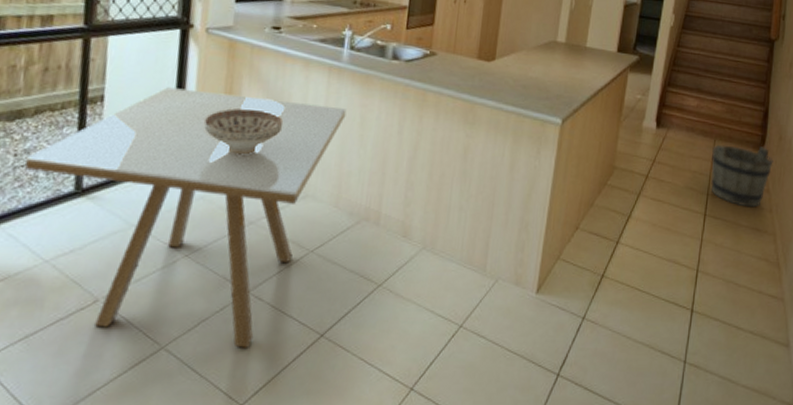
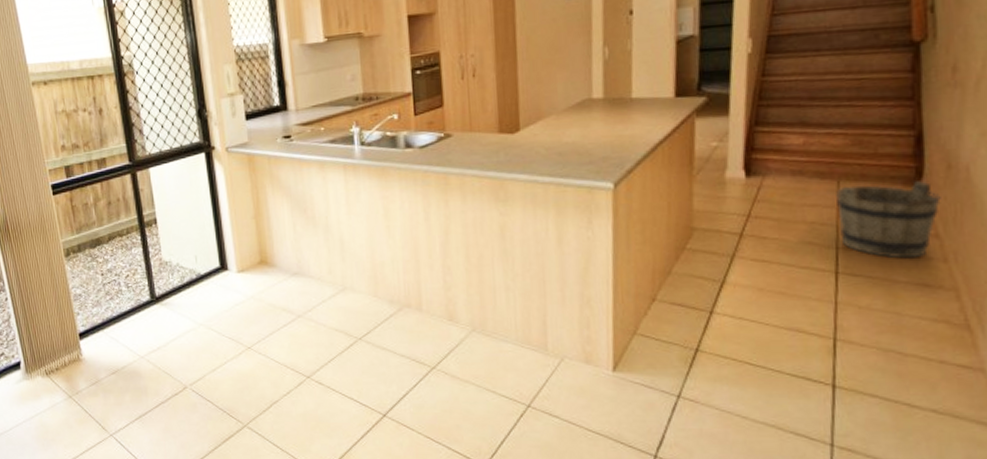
dining table: present [24,87,347,348] -> none [109,202,369,427]
decorative bowl: present [203,107,284,155] -> none [240,213,311,257]

